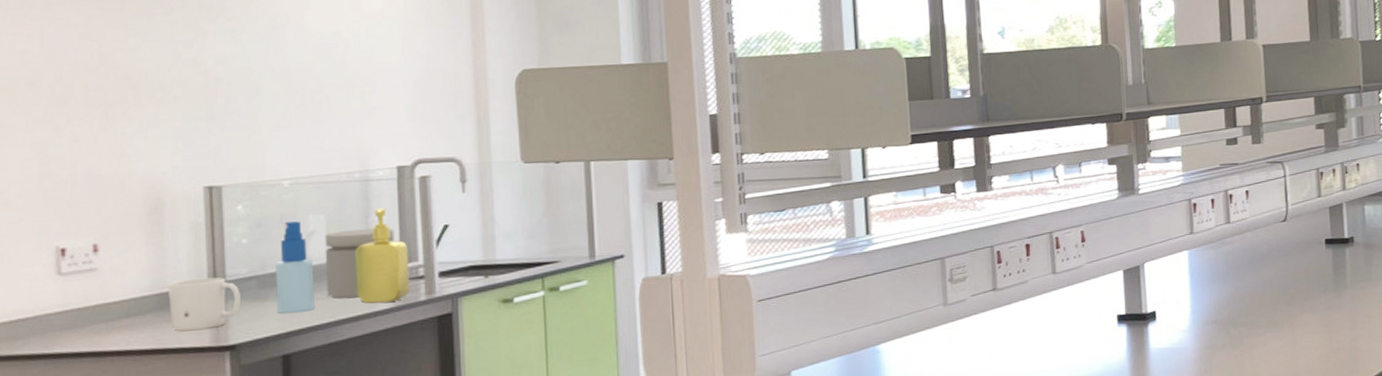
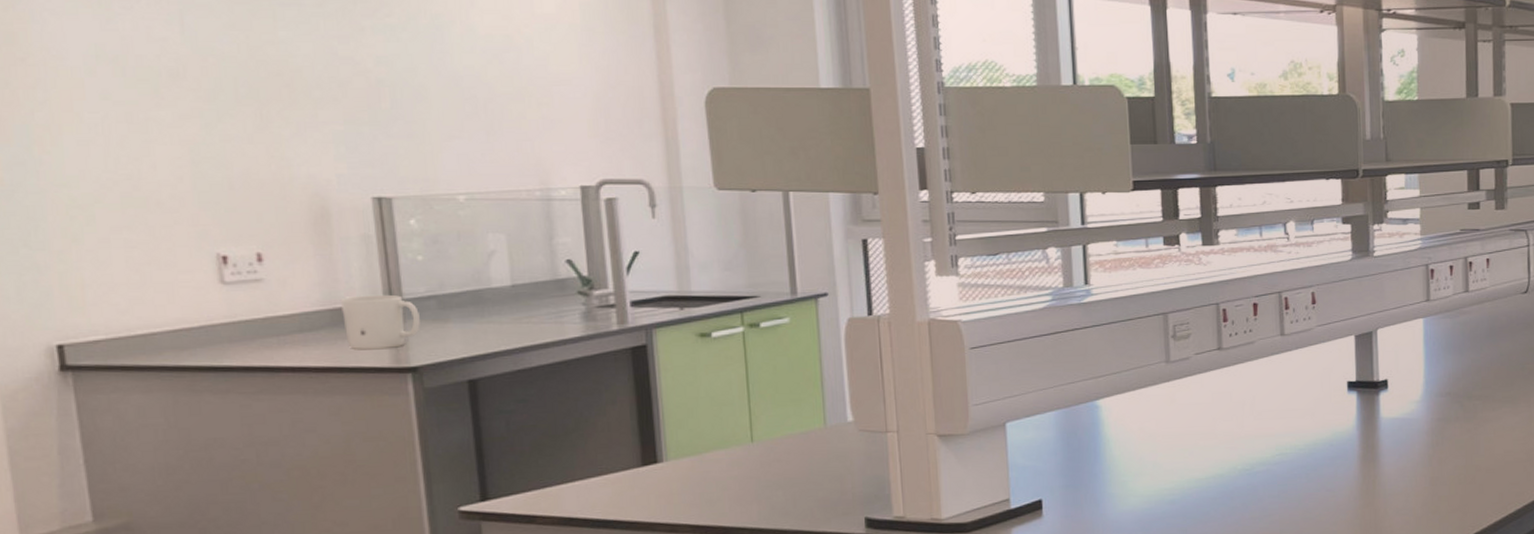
spray bottle: present [276,221,314,314] -> none [455,240,500,337]
jar: present [325,228,394,299] -> none [506,252,581,324]
soap dispenser: present [356,207,409,304] -> none [540,230,600,330]

